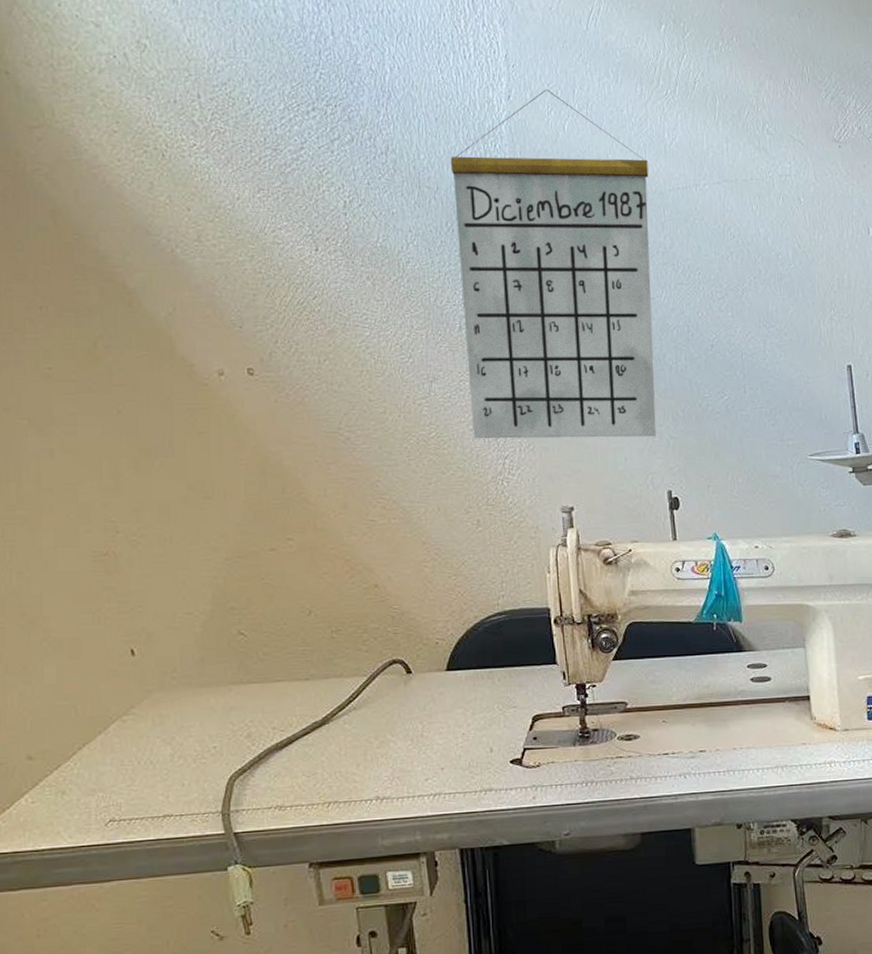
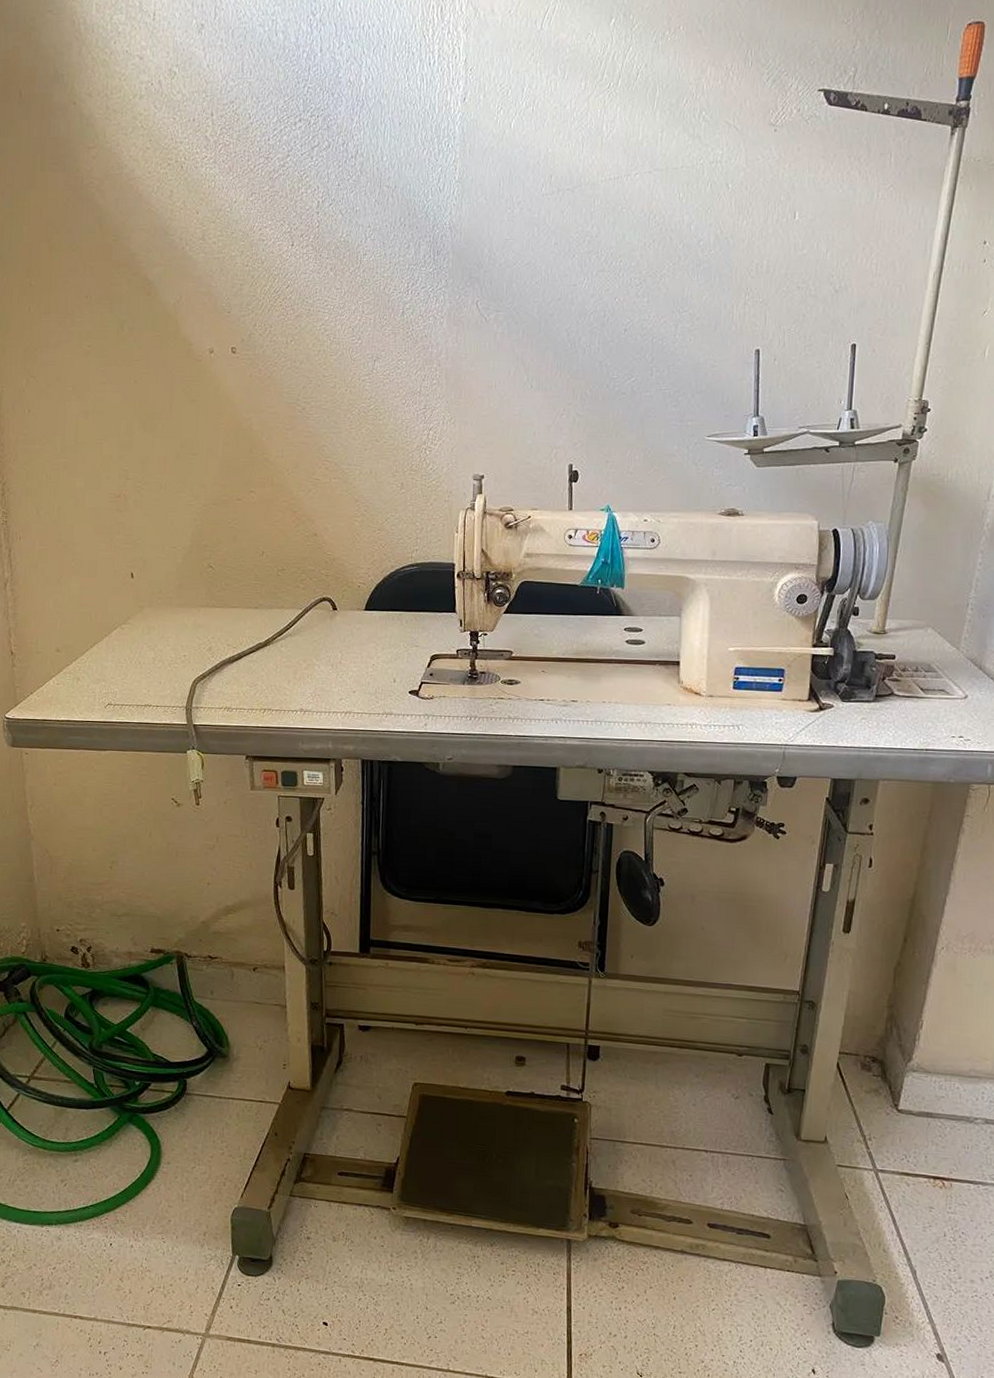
calendar: present [450,89,657,439] -> none [405,89,584,415]

